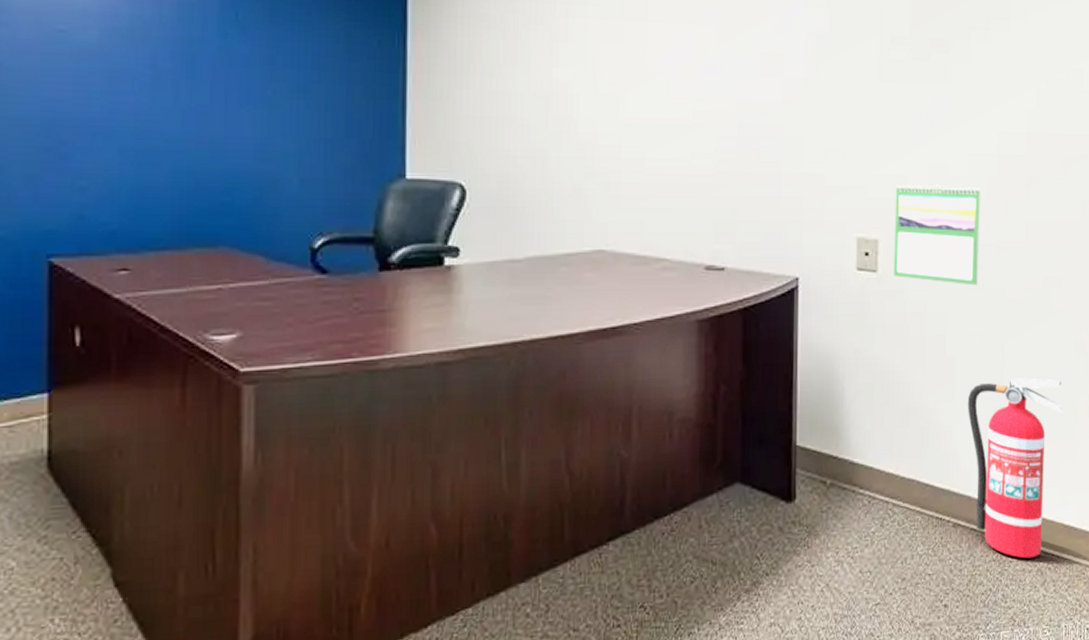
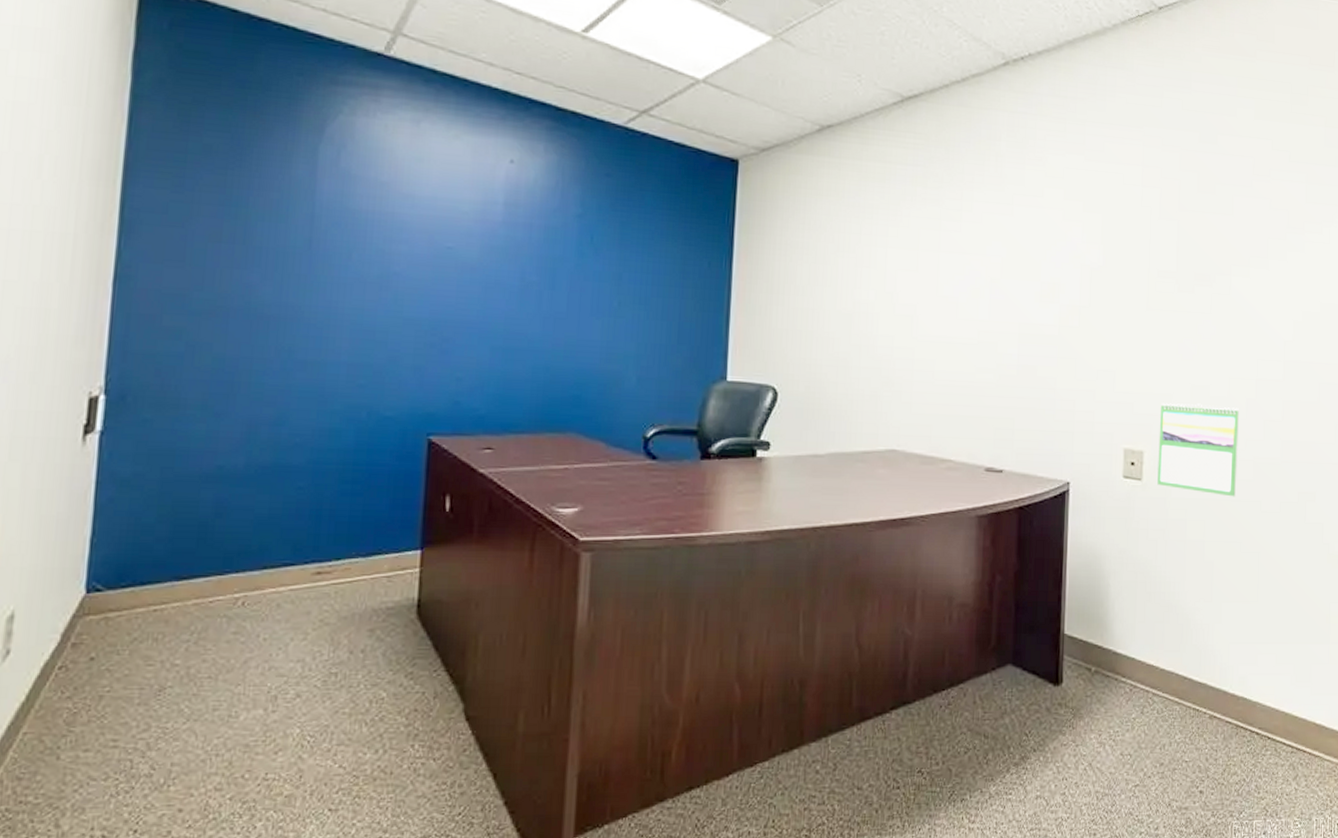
fire extinguisher: present [967,378,1065,559] -> none [1224,584,1317,753]

